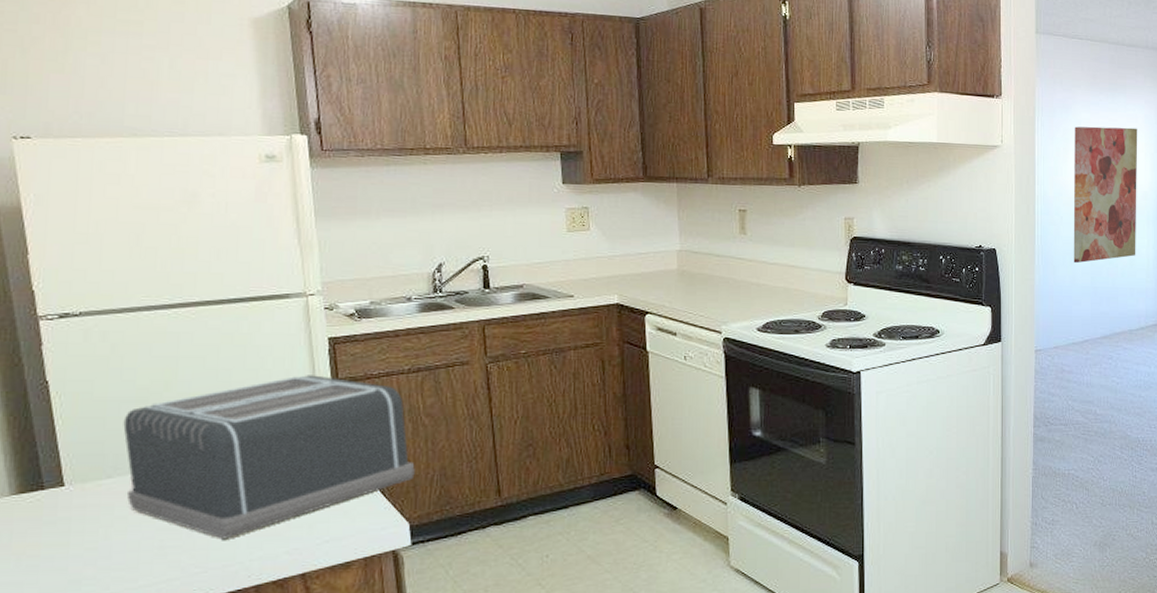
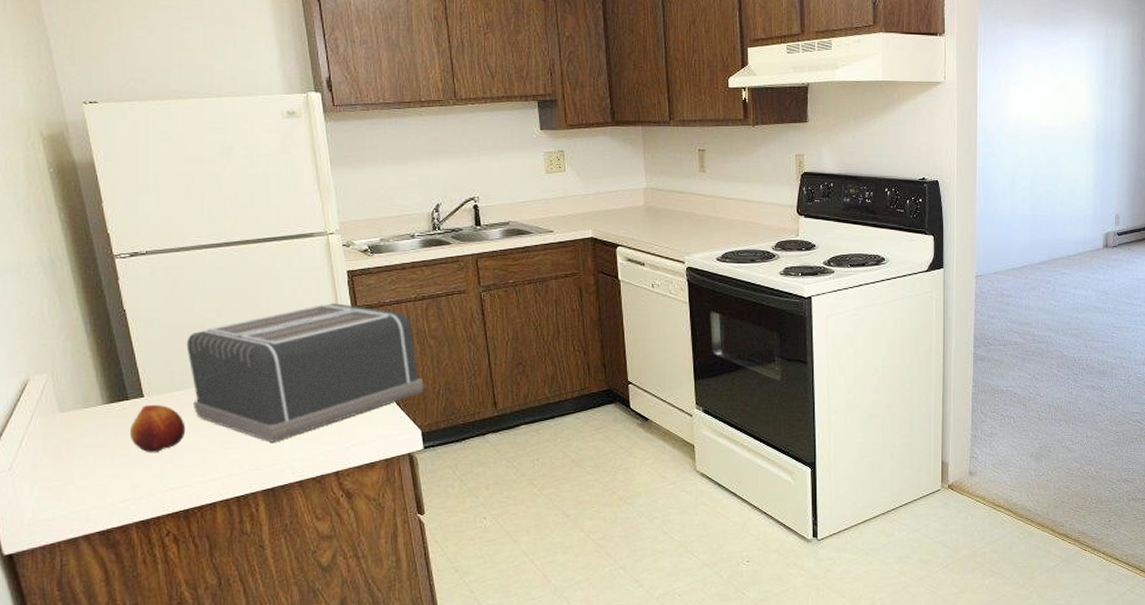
fruit: none [42,496,116,554] -> present [129,405,186,453]
wall art: present [1073,126,1138,264] -> none [1013,60,1079,193]

